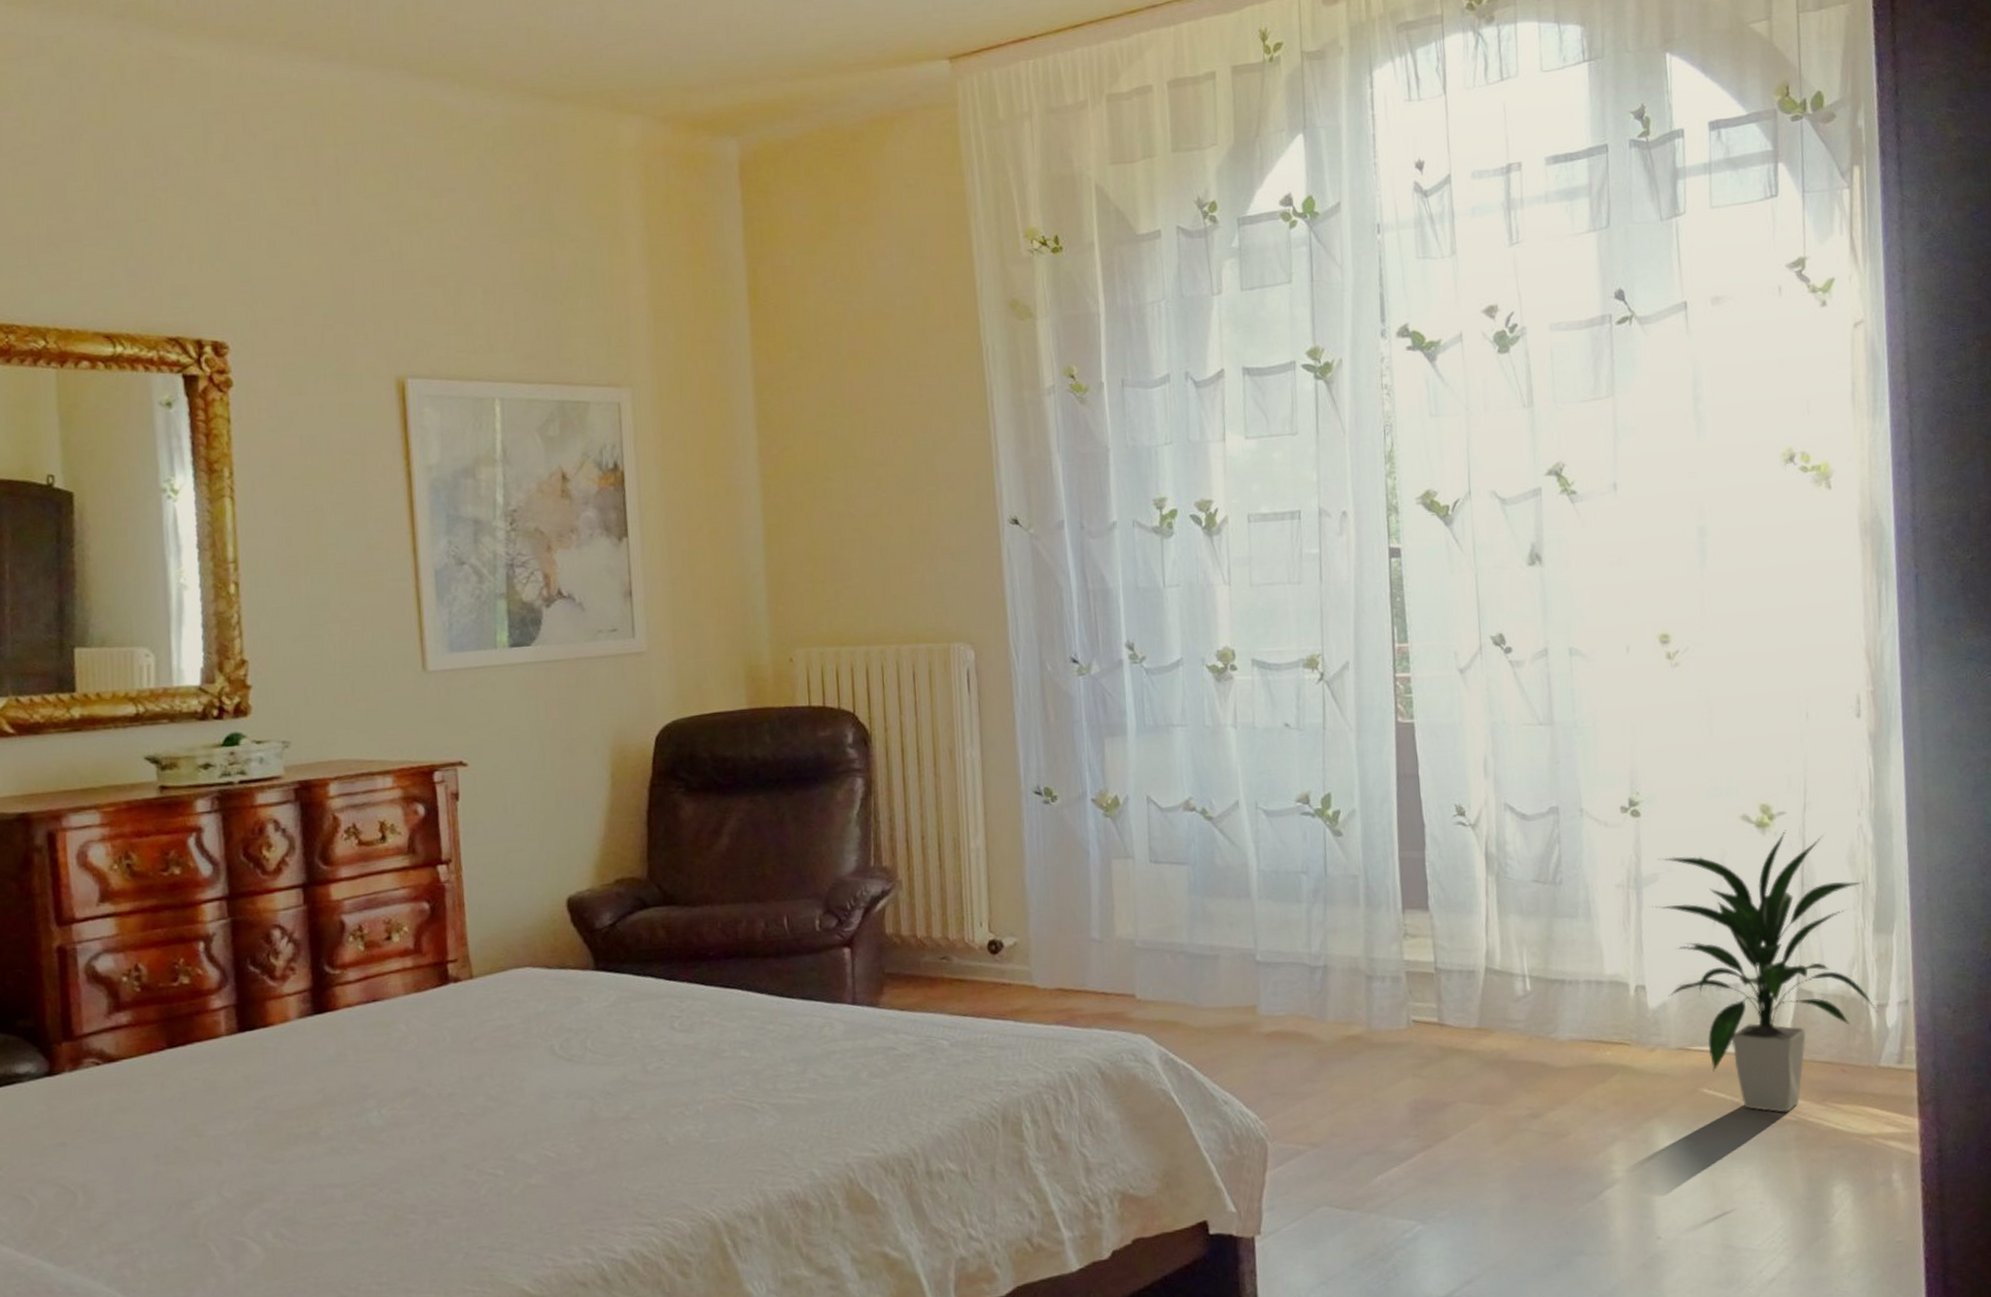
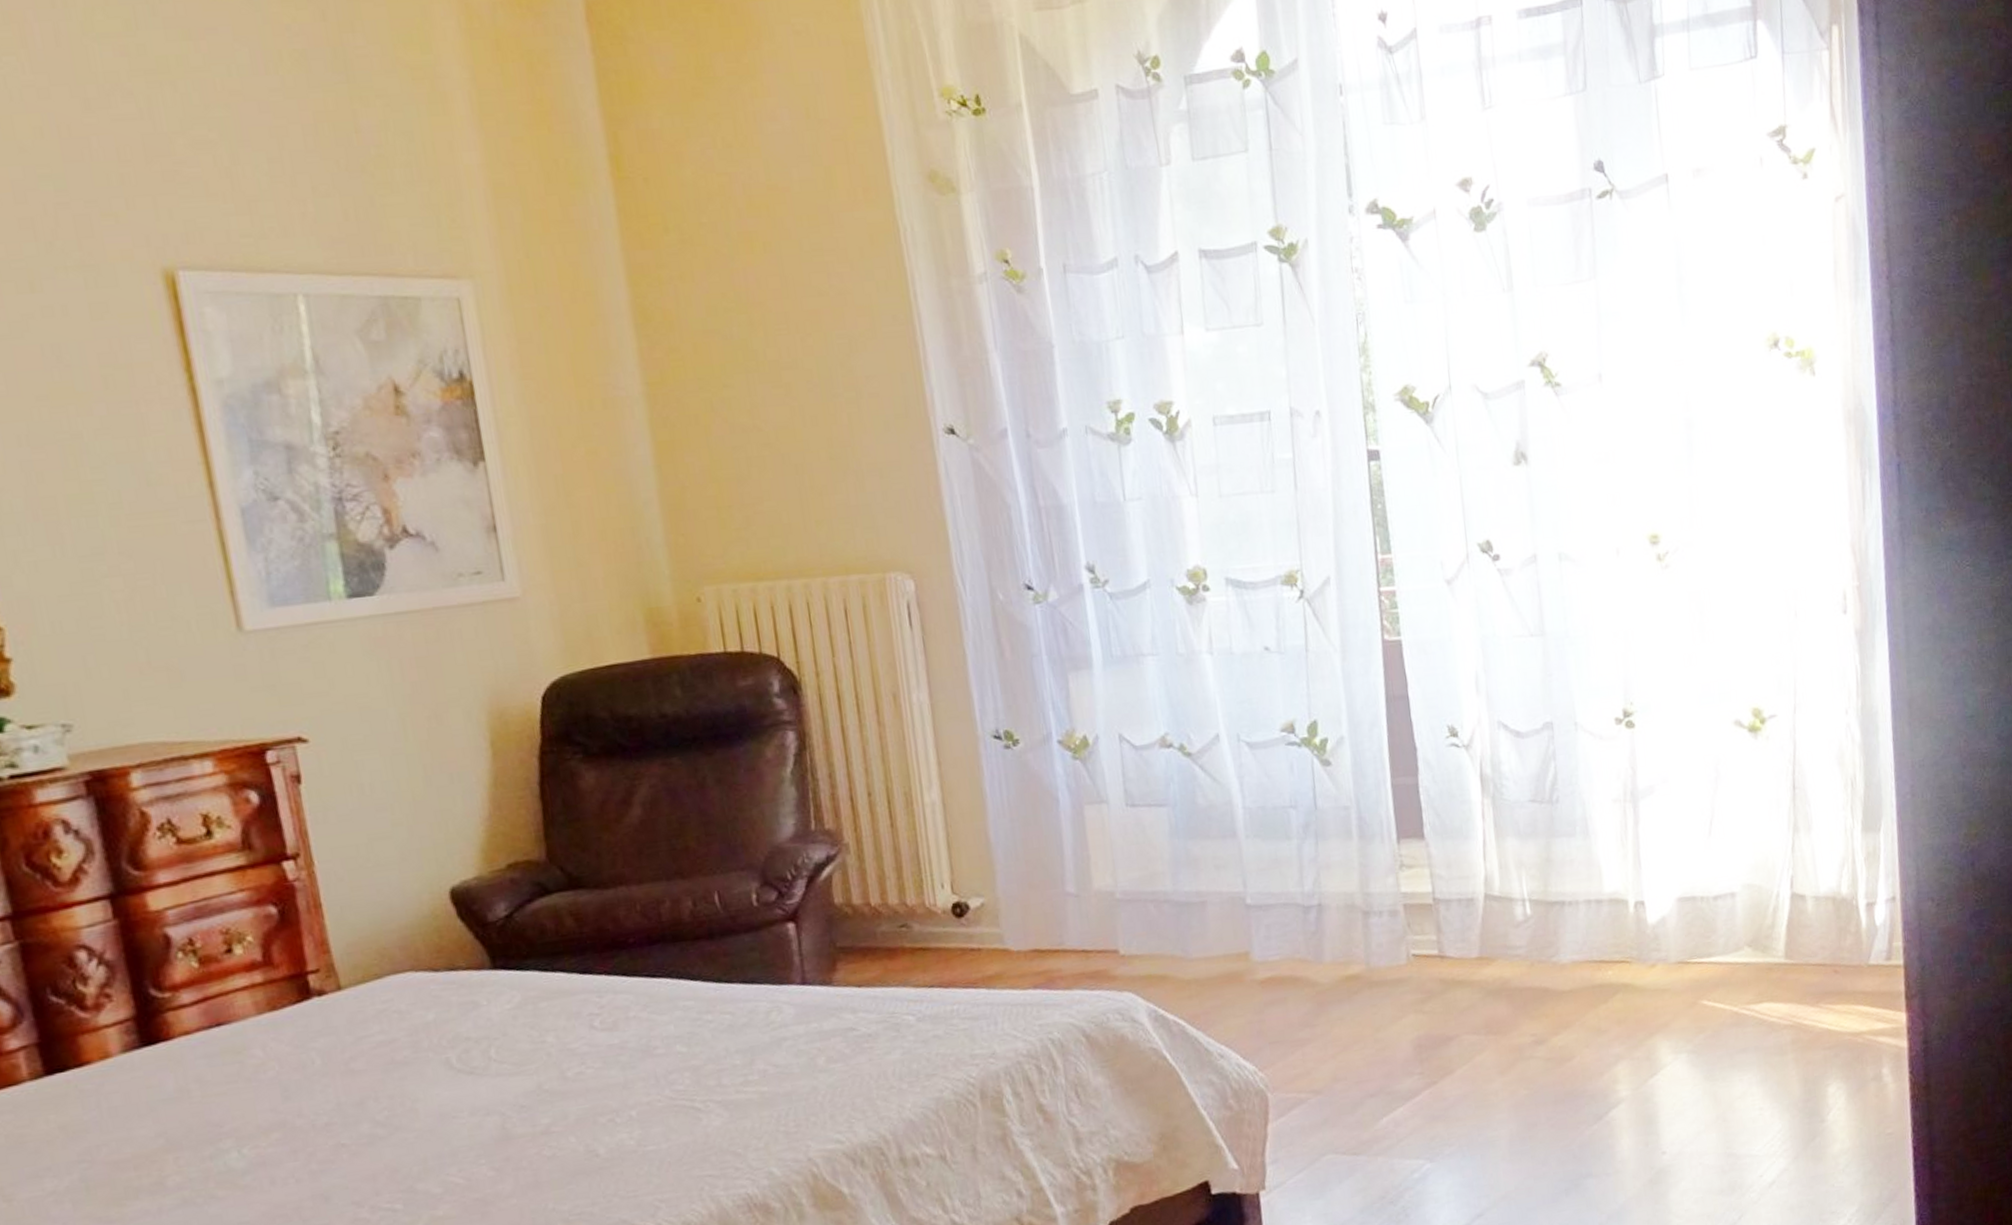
indoor plant: present [1651,830,1881,1113] -> none [1648,733,1870,1018]

